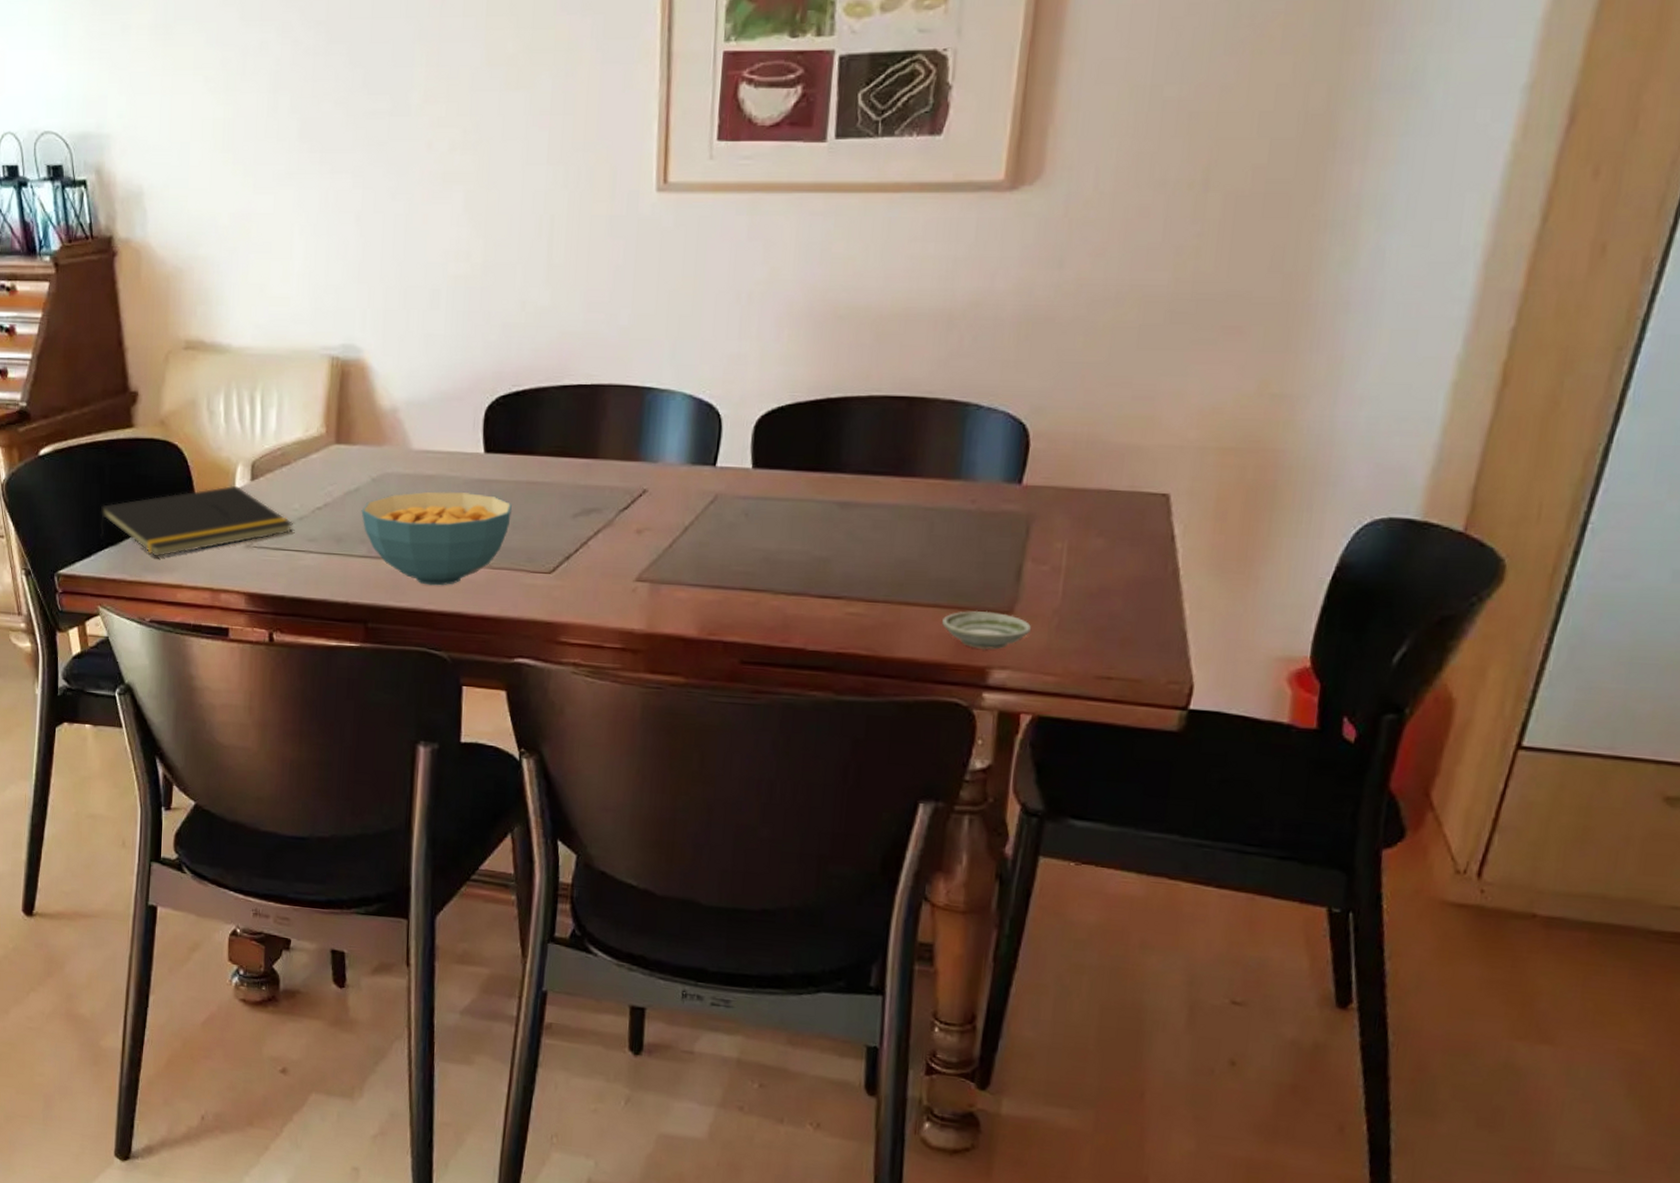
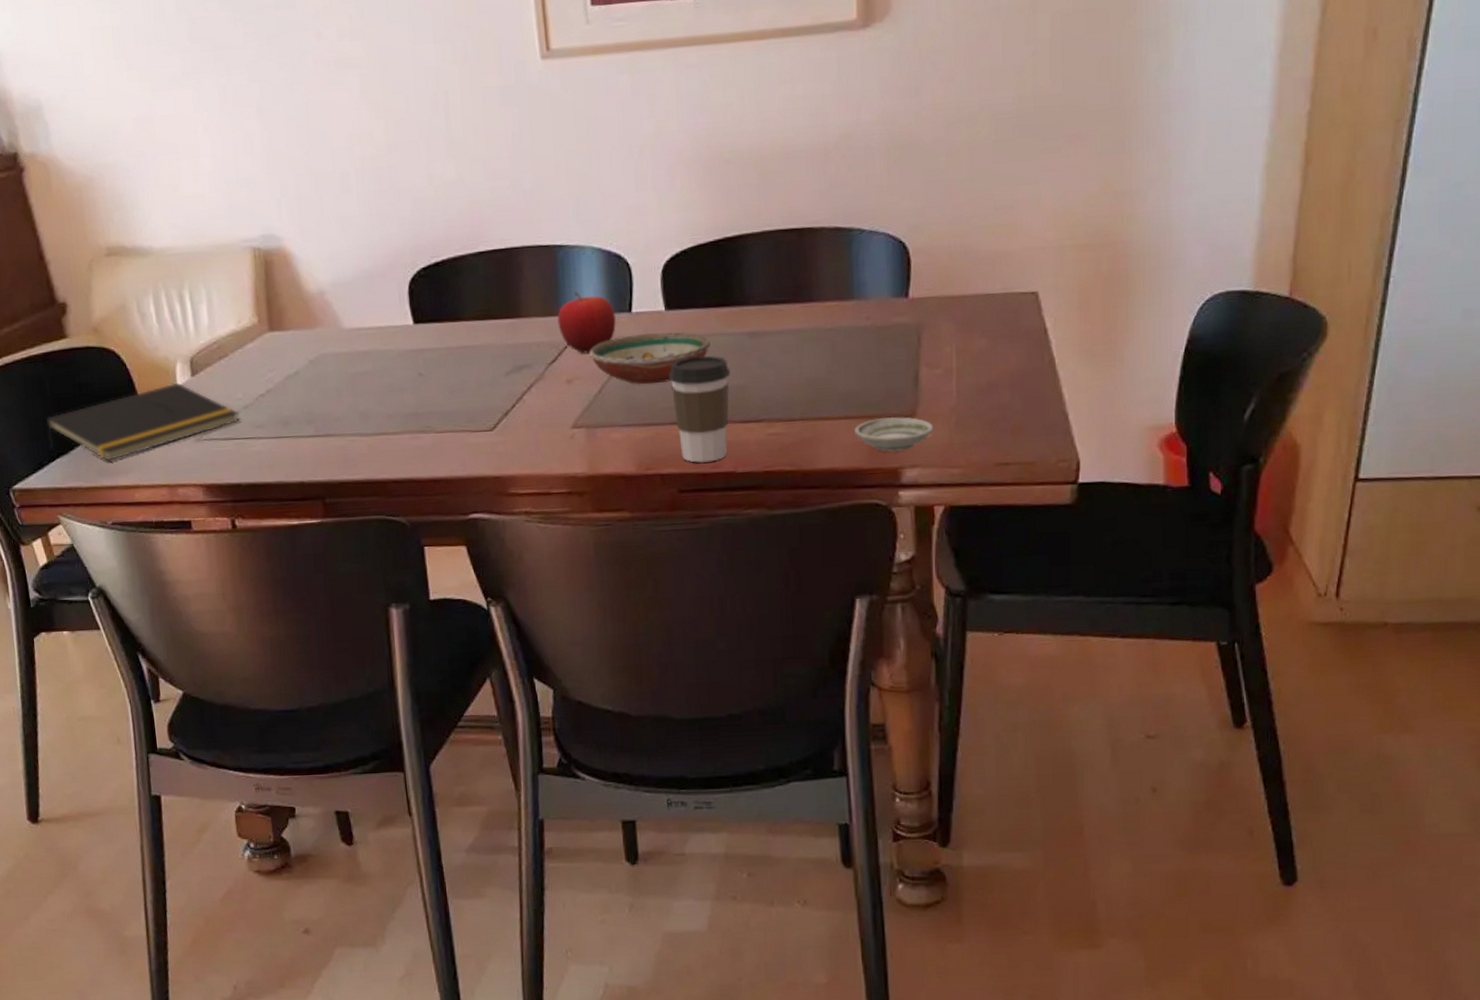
cereal bowl: present [361,491,512,586] -> none [303,363,448,456]
fruit: none [635,438,698,504] -> present [557,292,616,354]
decorative bowl: none [664,489,797,545] -> present [589,332,710,385]
coffee cup: none [746,520,814,635] -> present [668,355,731,463]

